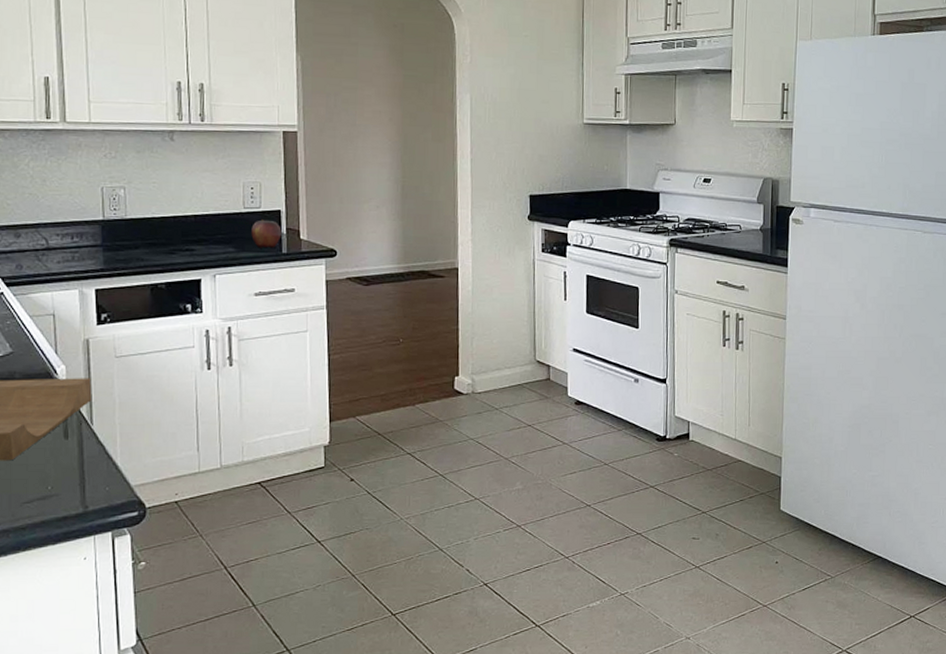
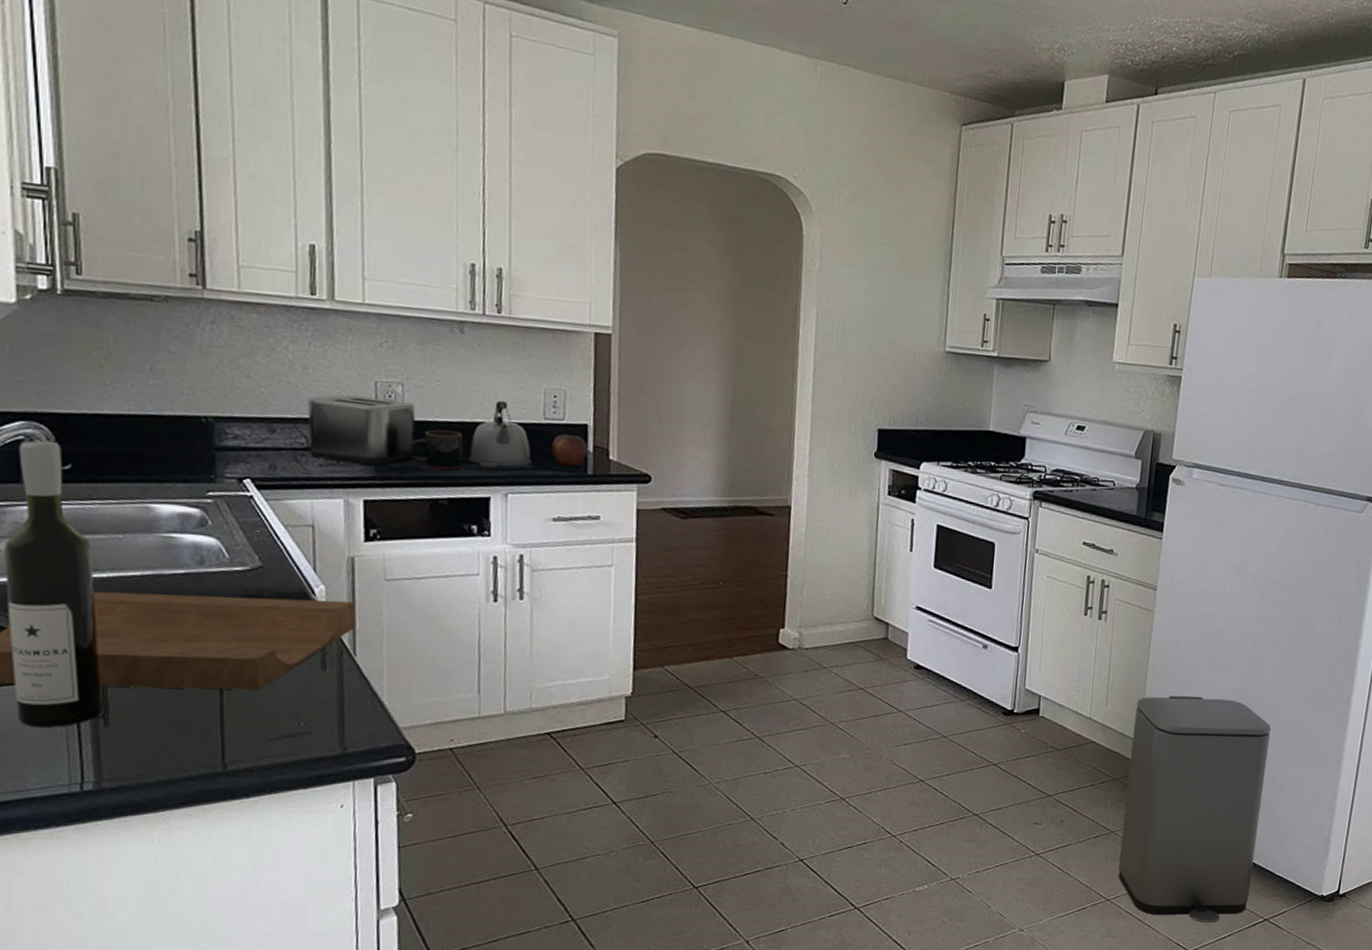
toaster: none [46,200,137,260] -> present [307,394,417,467]
mug: none [131,224,177,259] -> present [408,429,464,470]
kettle: none [182,195,235,253] -> present [470,400,532,468]
pedal bin: none [771,413,902,622] -> present [1118,696,1272,923]

